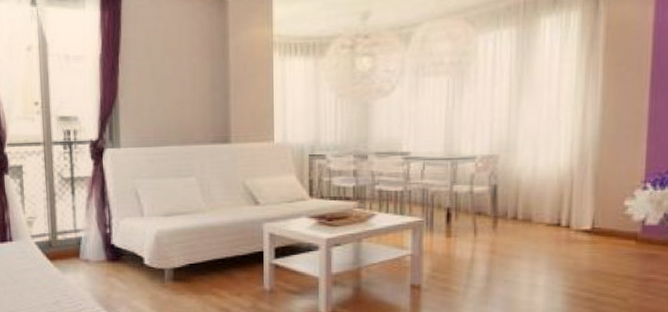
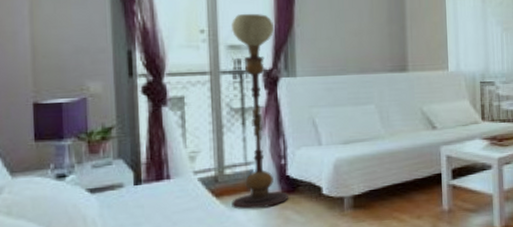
floor lamp: none [61,84,113,274] -> present [230,13,288,210]

